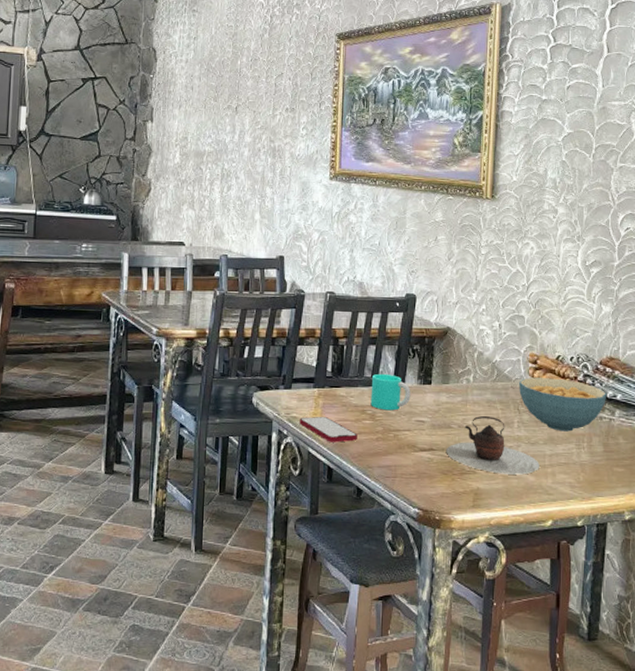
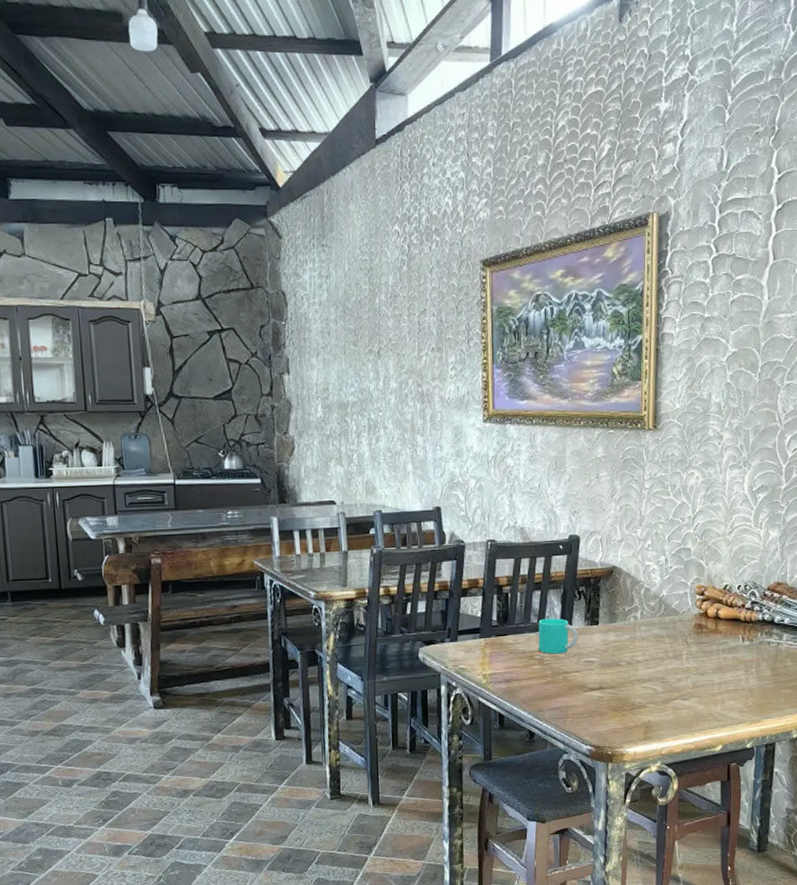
smartphone: present [299,416,357,443] -> none [467,665,527,690]
teapot: present [446,415,540,475] -> none [615,650,709,706]
cereal bowl: present [519,377,608,432] -> none [687,608,775,660]

